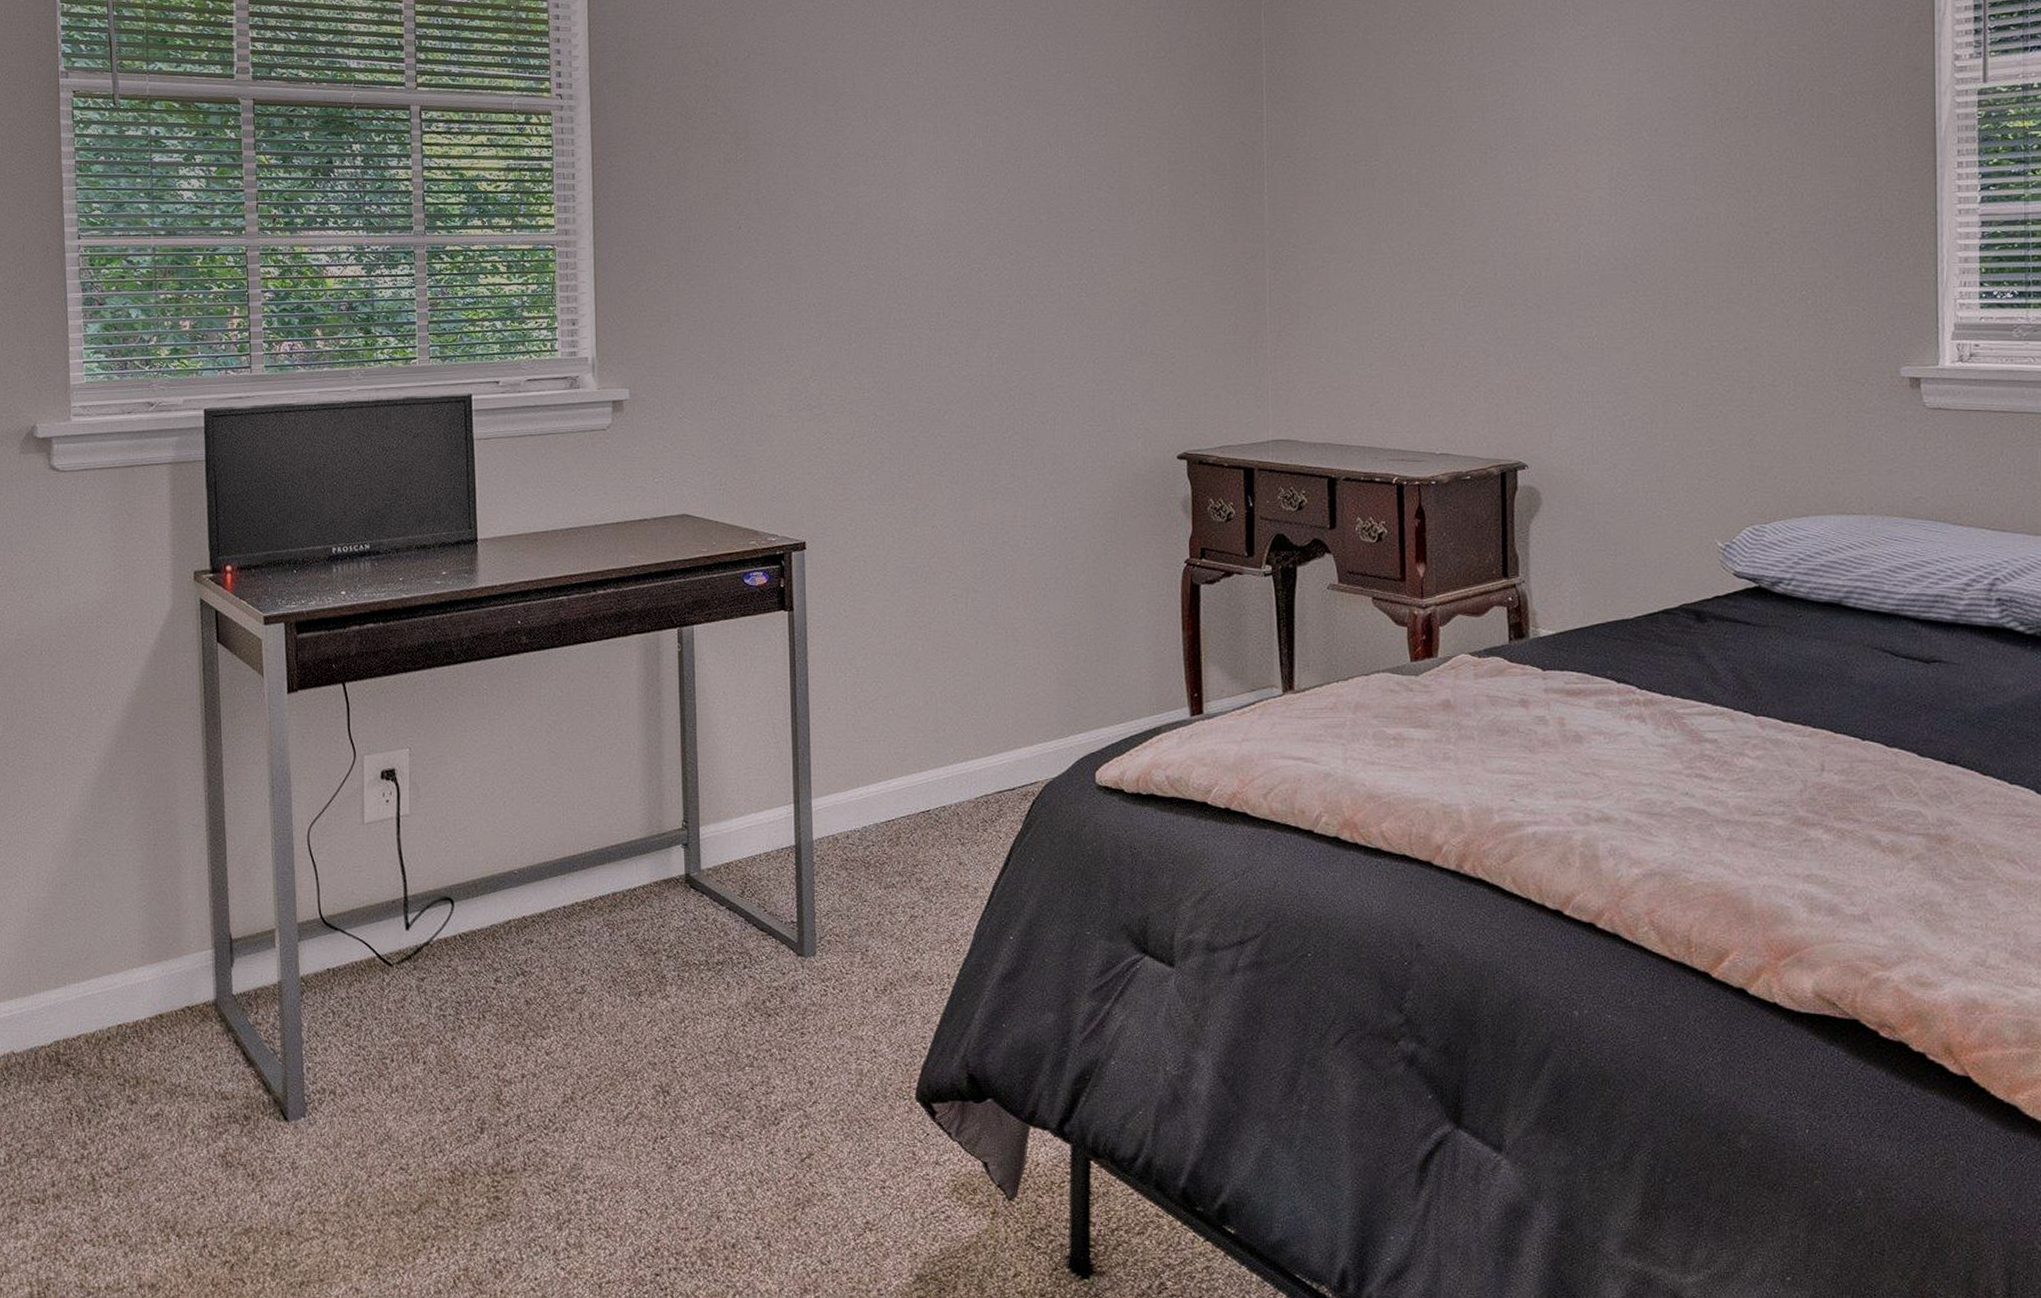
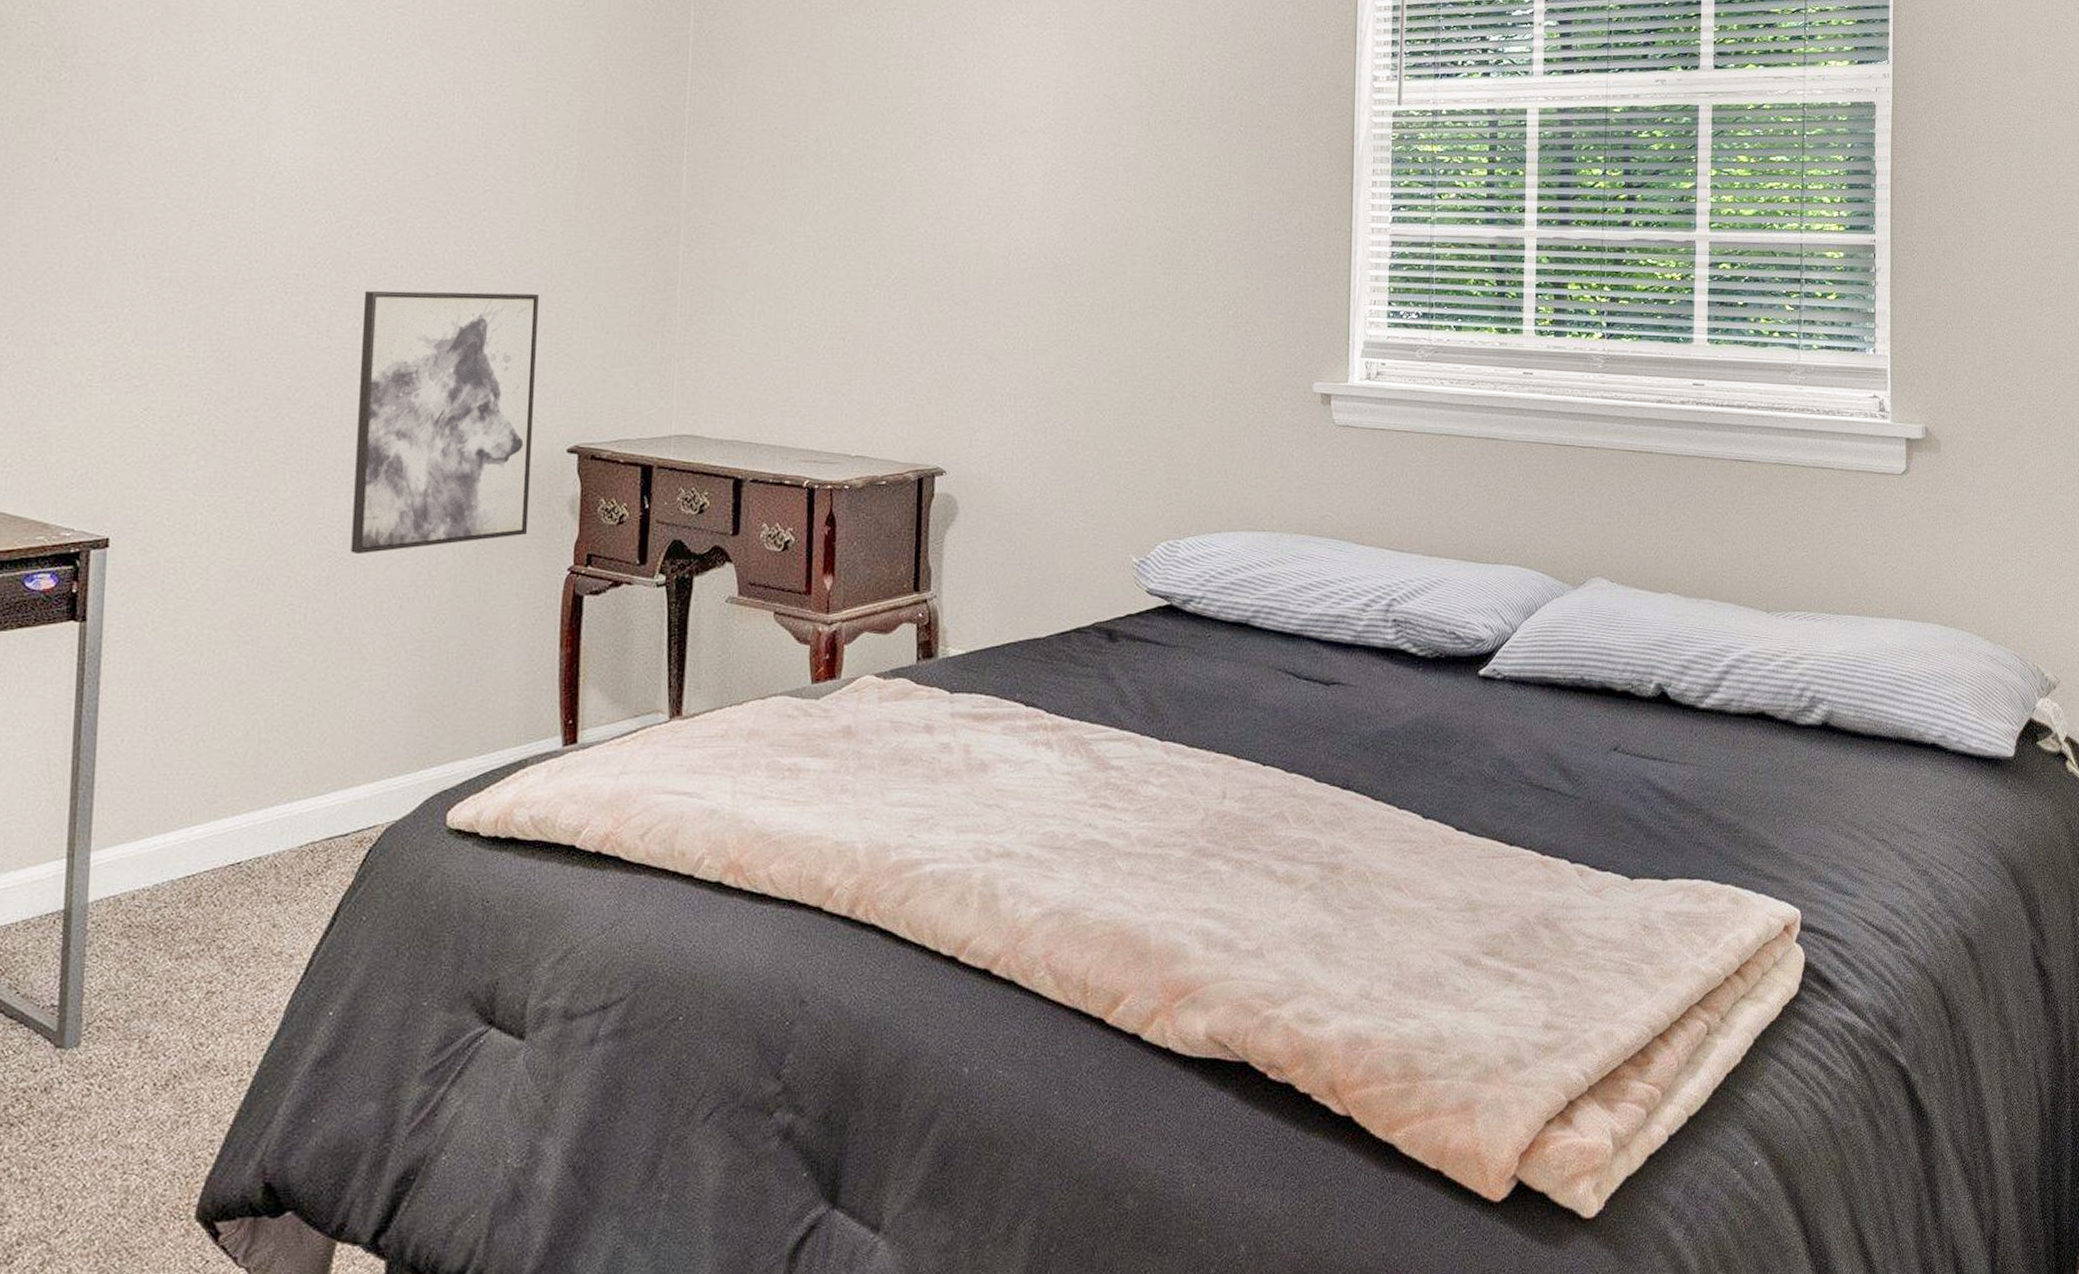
wall art: none [994,319,1148,552] -> present [351,290,539,555]

